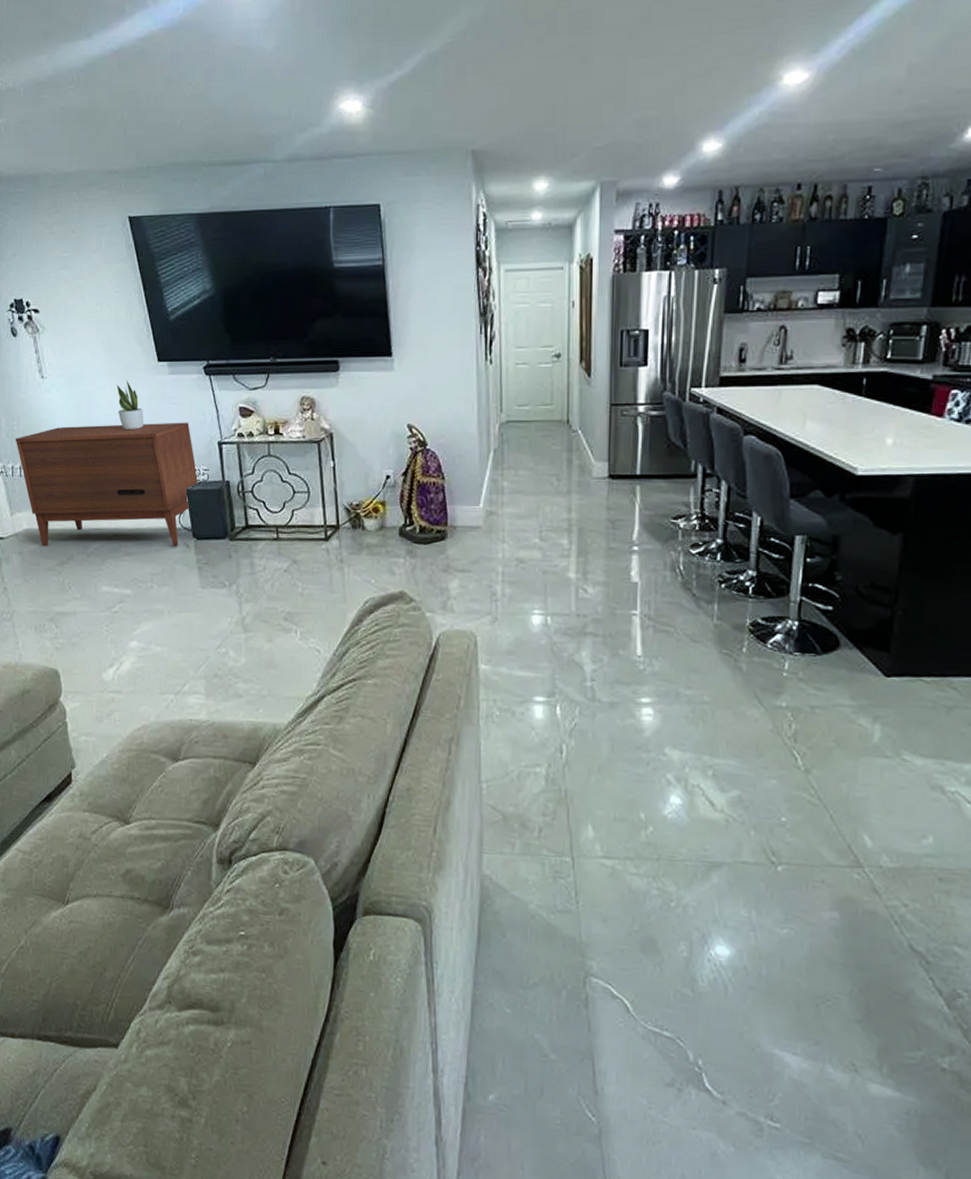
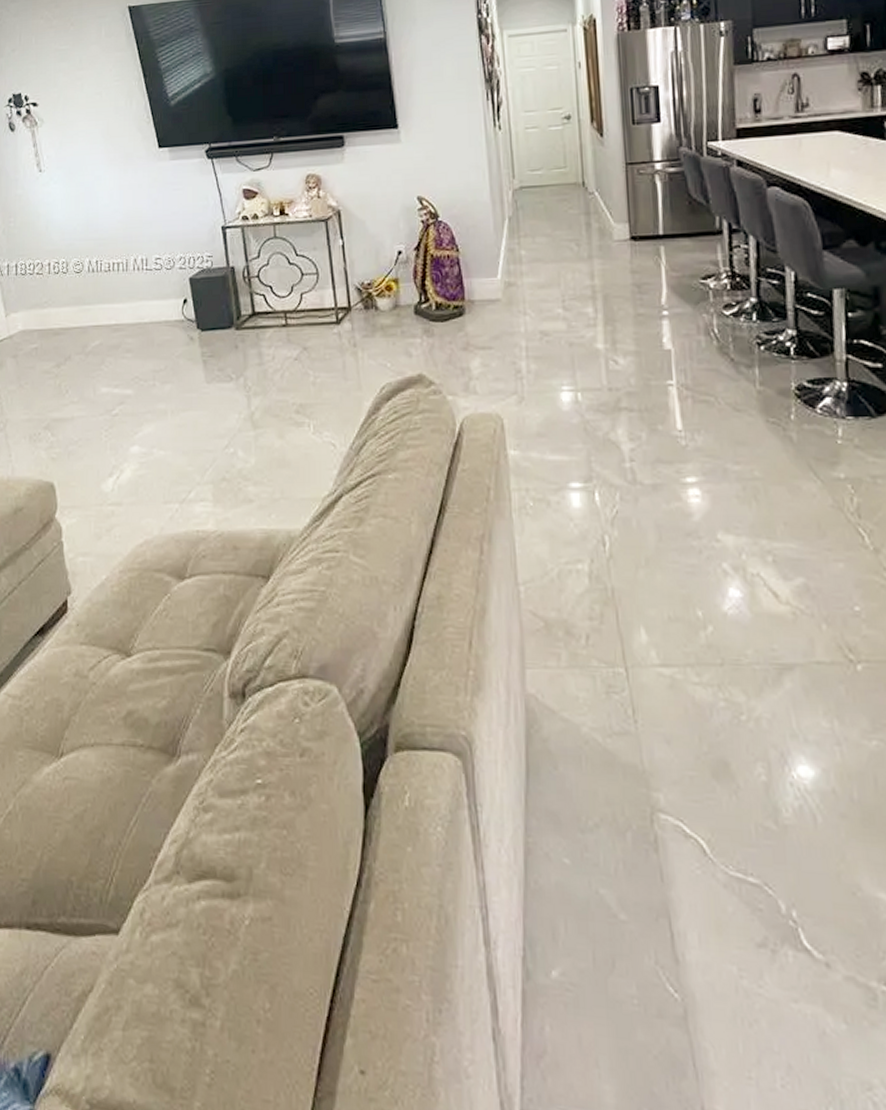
dresser: present [15,422,199,547] -> none [11,208,203,349]
potted plant: present [116,379,144,431] -> none [116,167,145,220]

